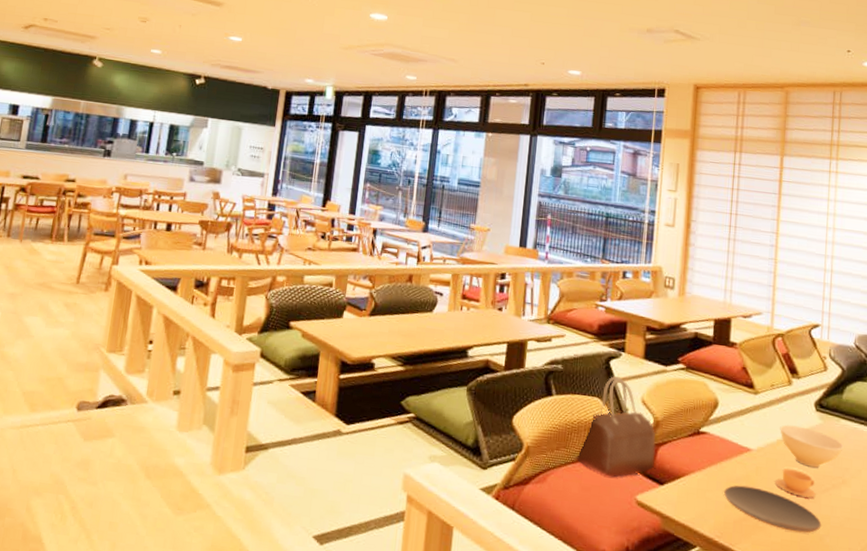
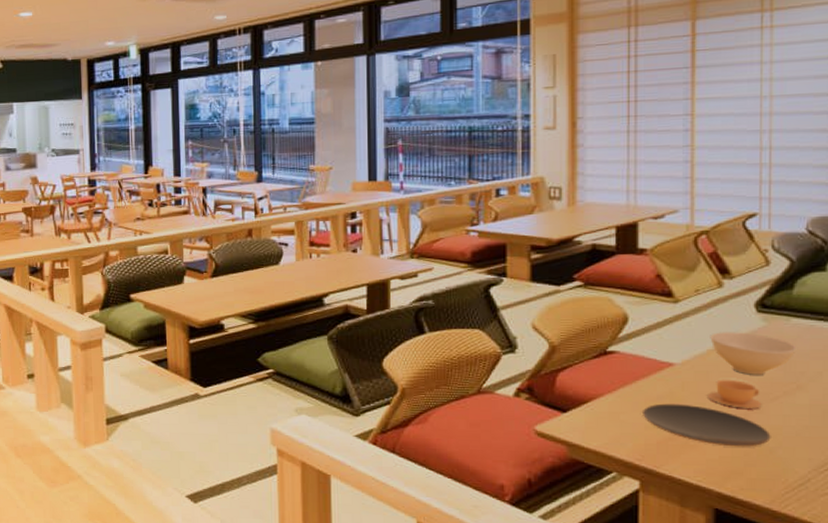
handbag: present [575,375,656,477] -> none [459,303,555,409]

